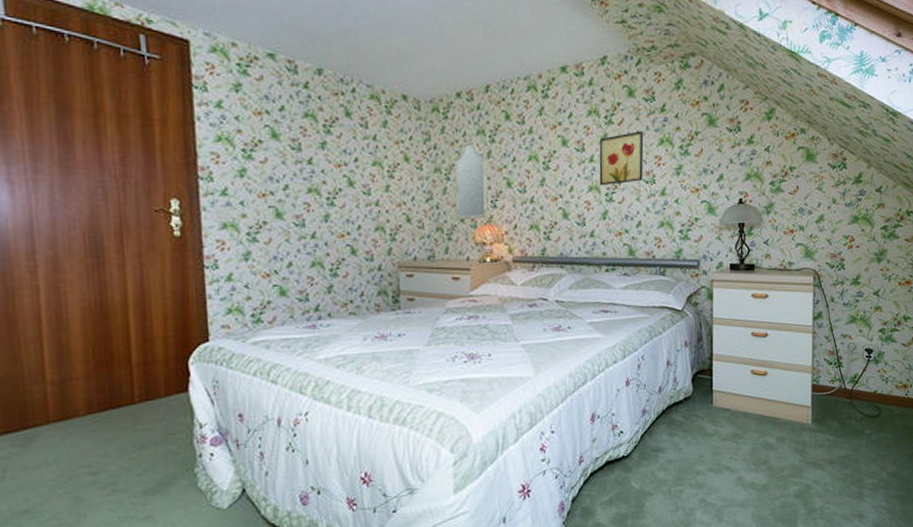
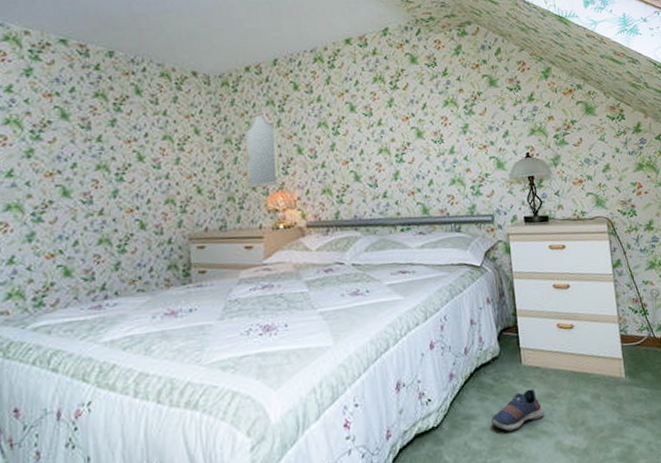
wall art: present [599,131,644,186] -> none [387,94,431,148]
shoe: none [678,428,729,465] -> present [491,388,544,432]

